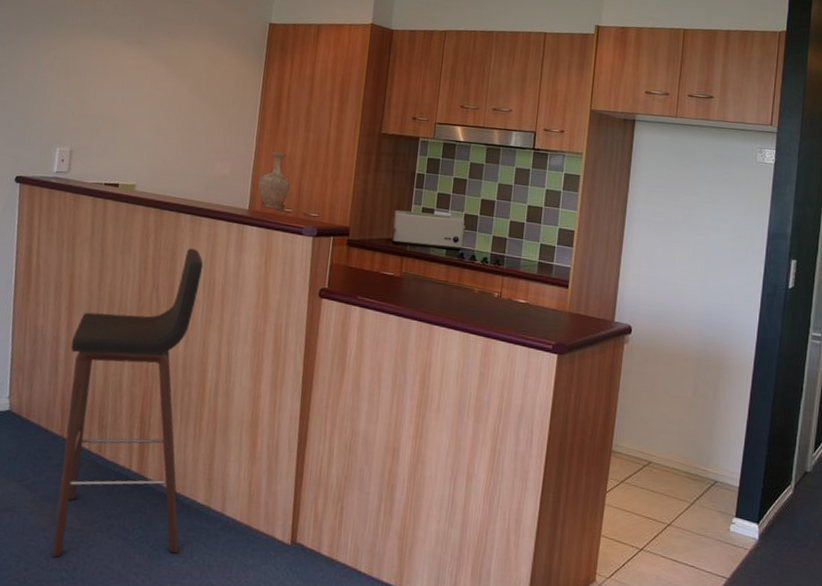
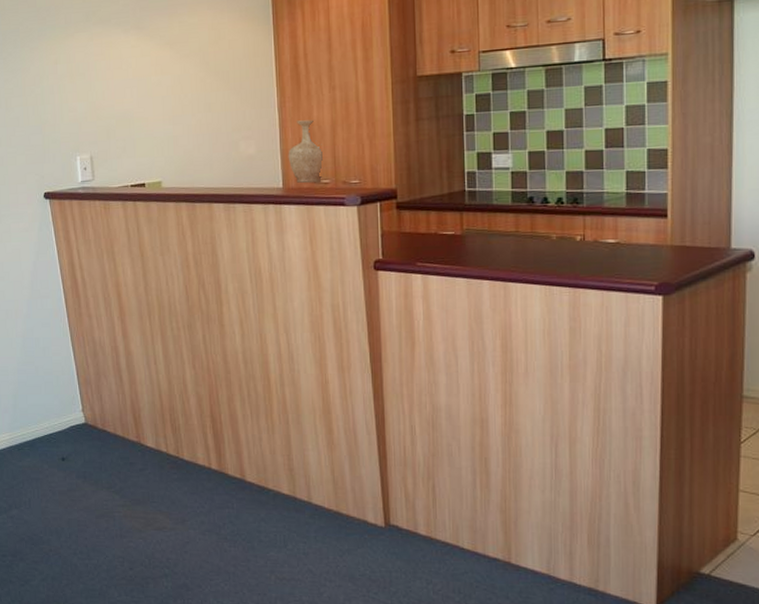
bar stool: present [52,248,204,558] -> none [129,238,272,556]
toaster: present [391,209,466,251] -> none [445,156,532,200]

